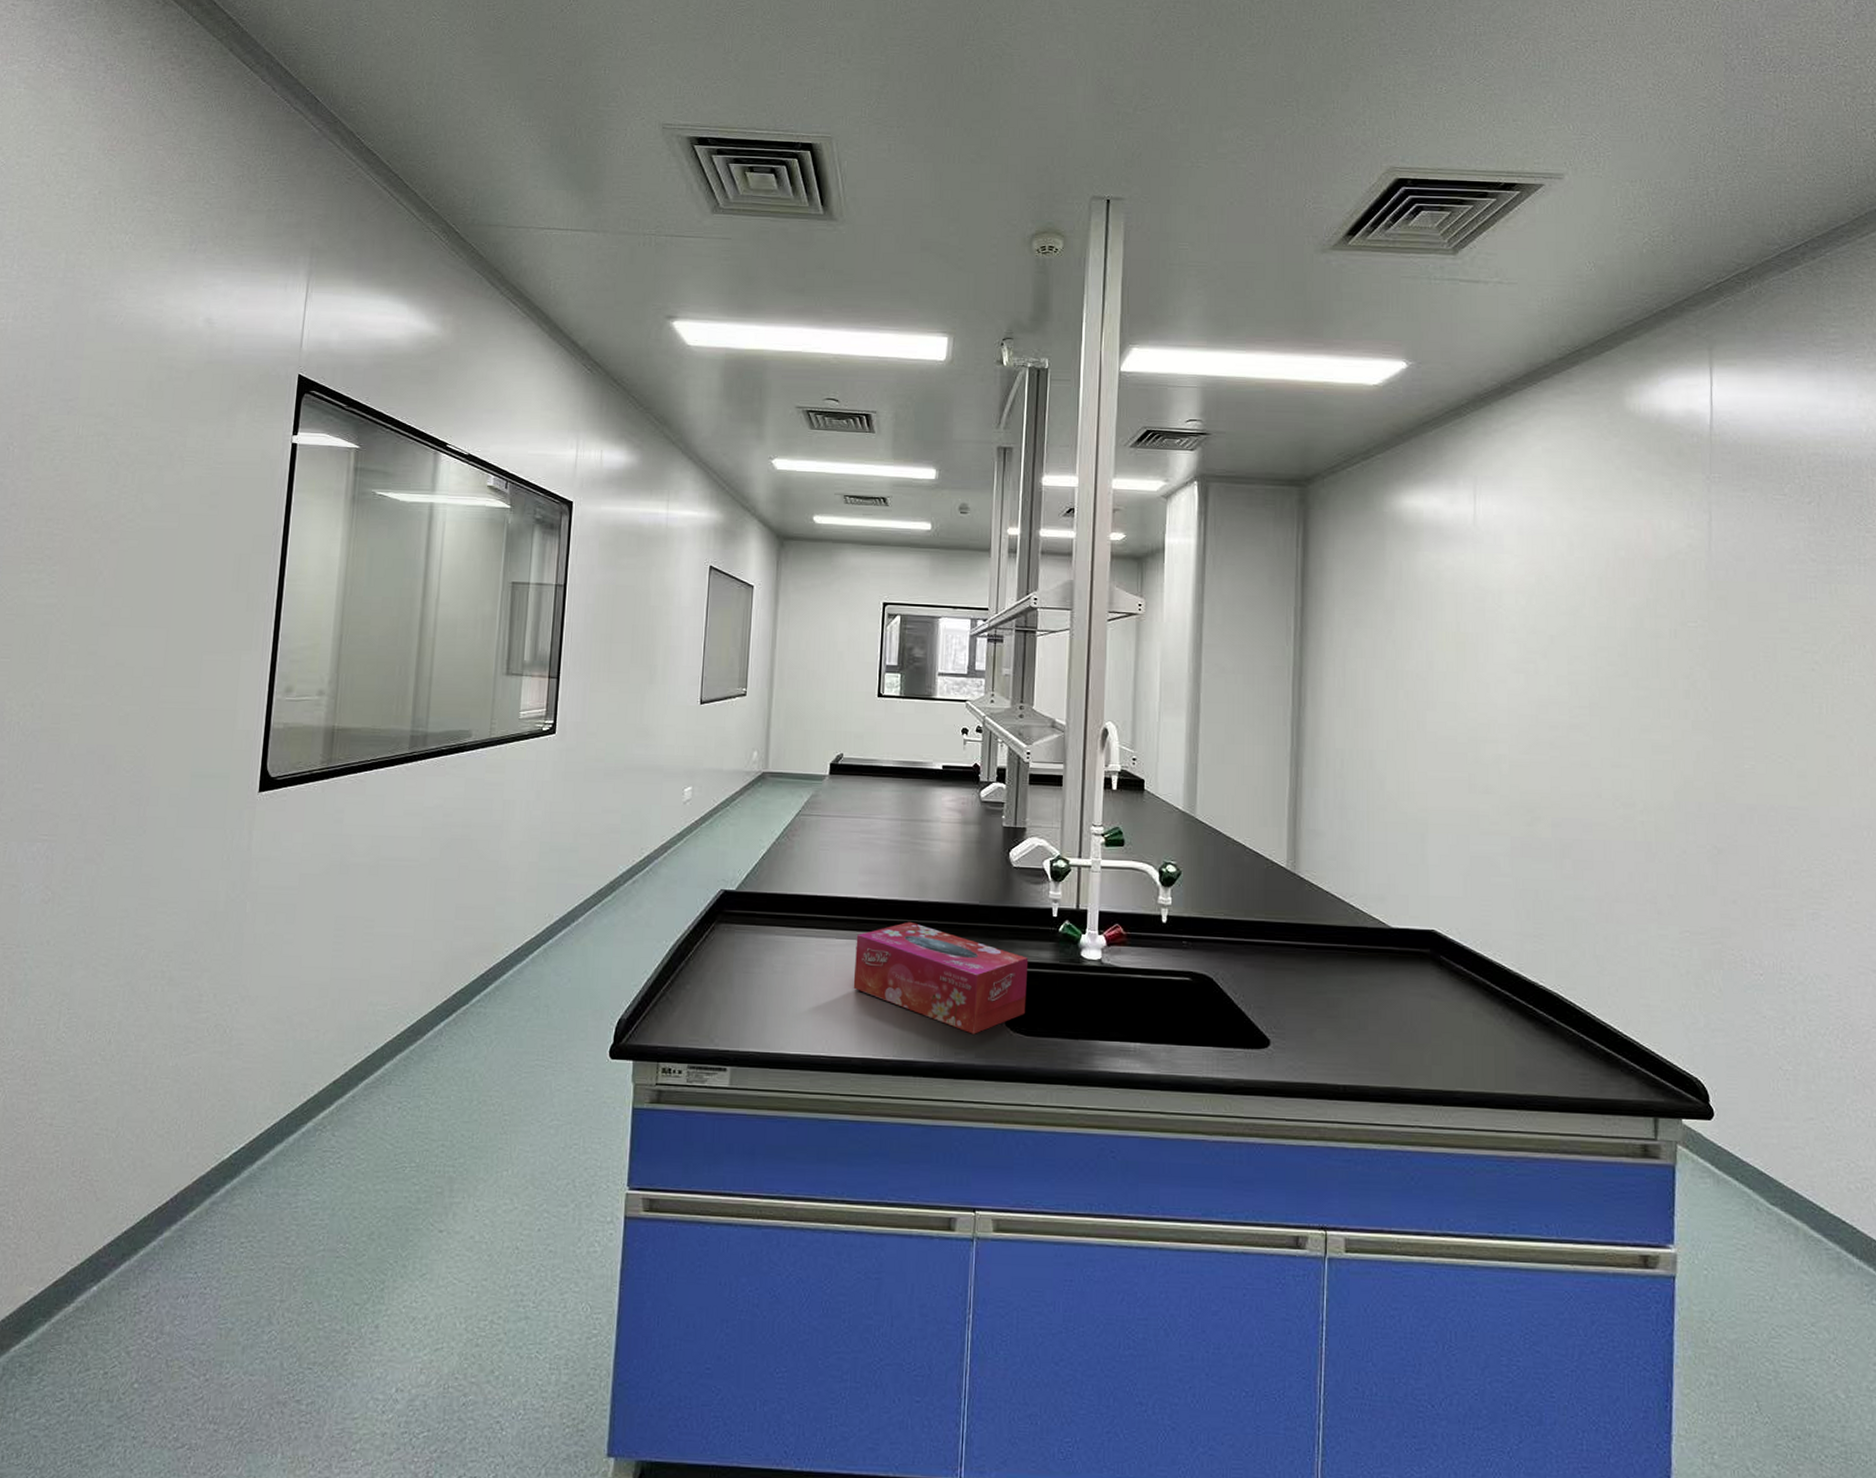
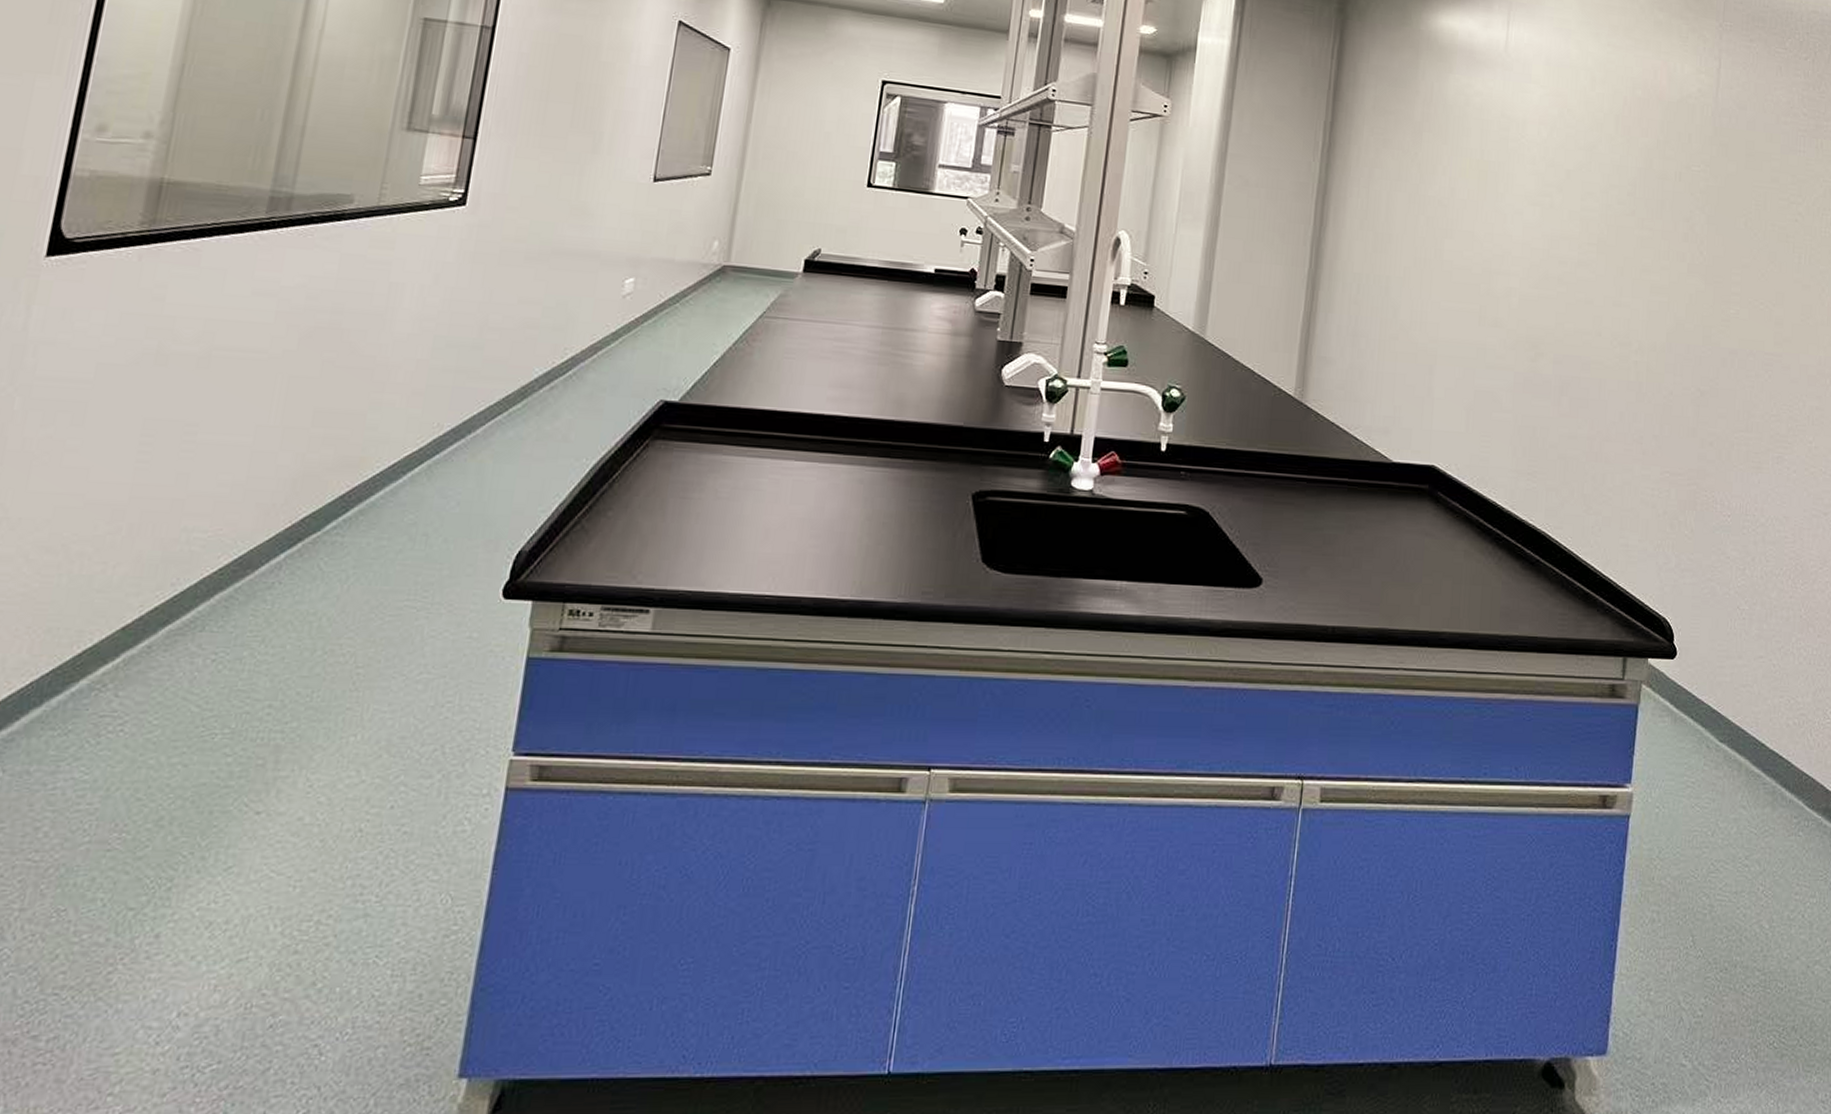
tissue box: present [853,921,1029,1034] -> none [810,443,1014,571]

